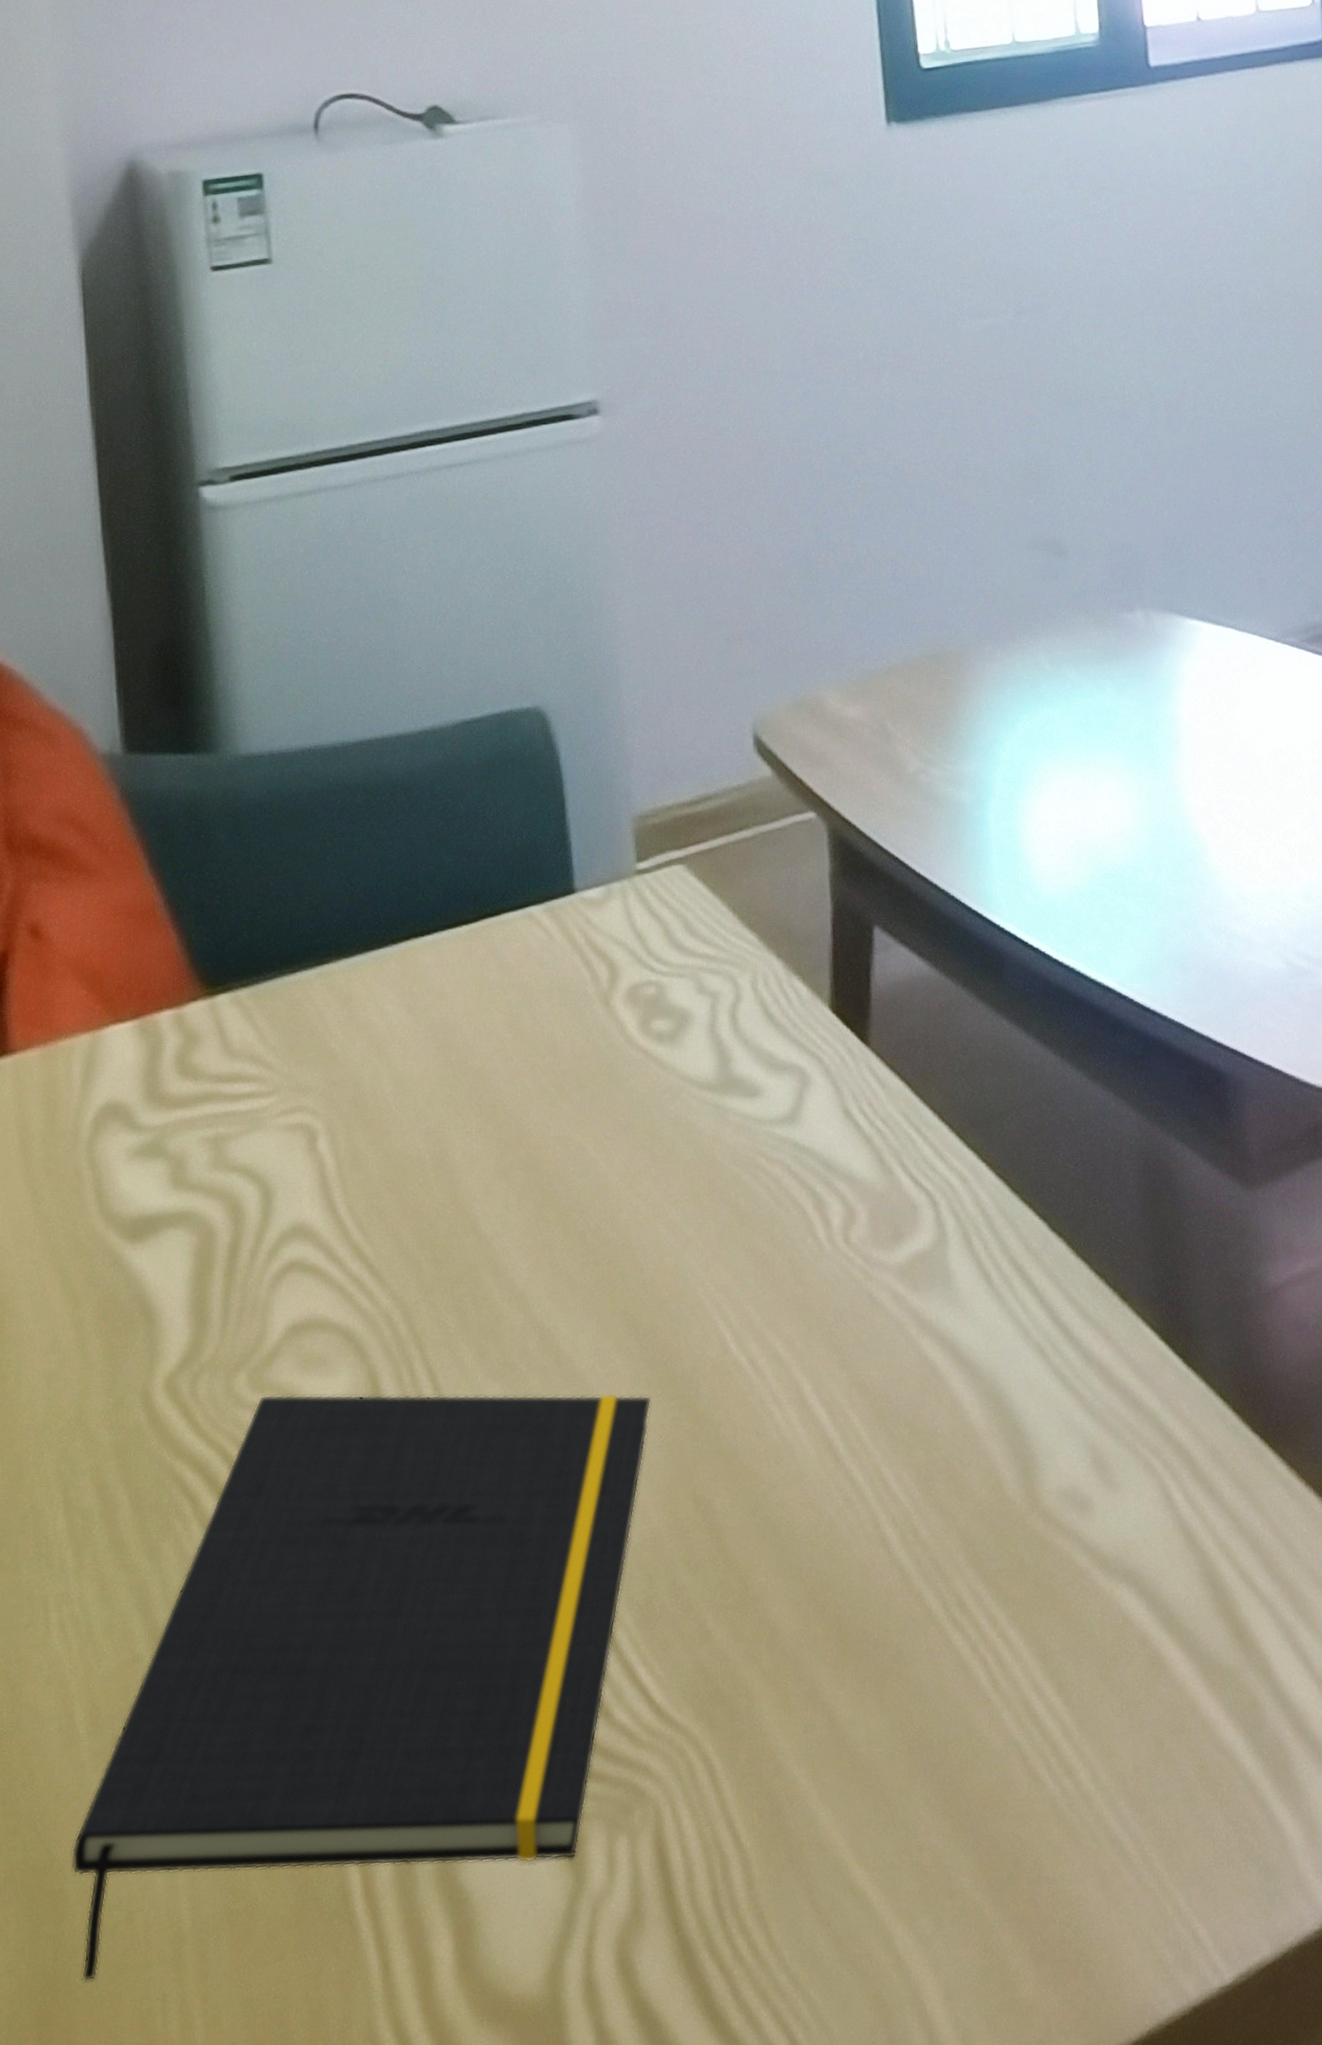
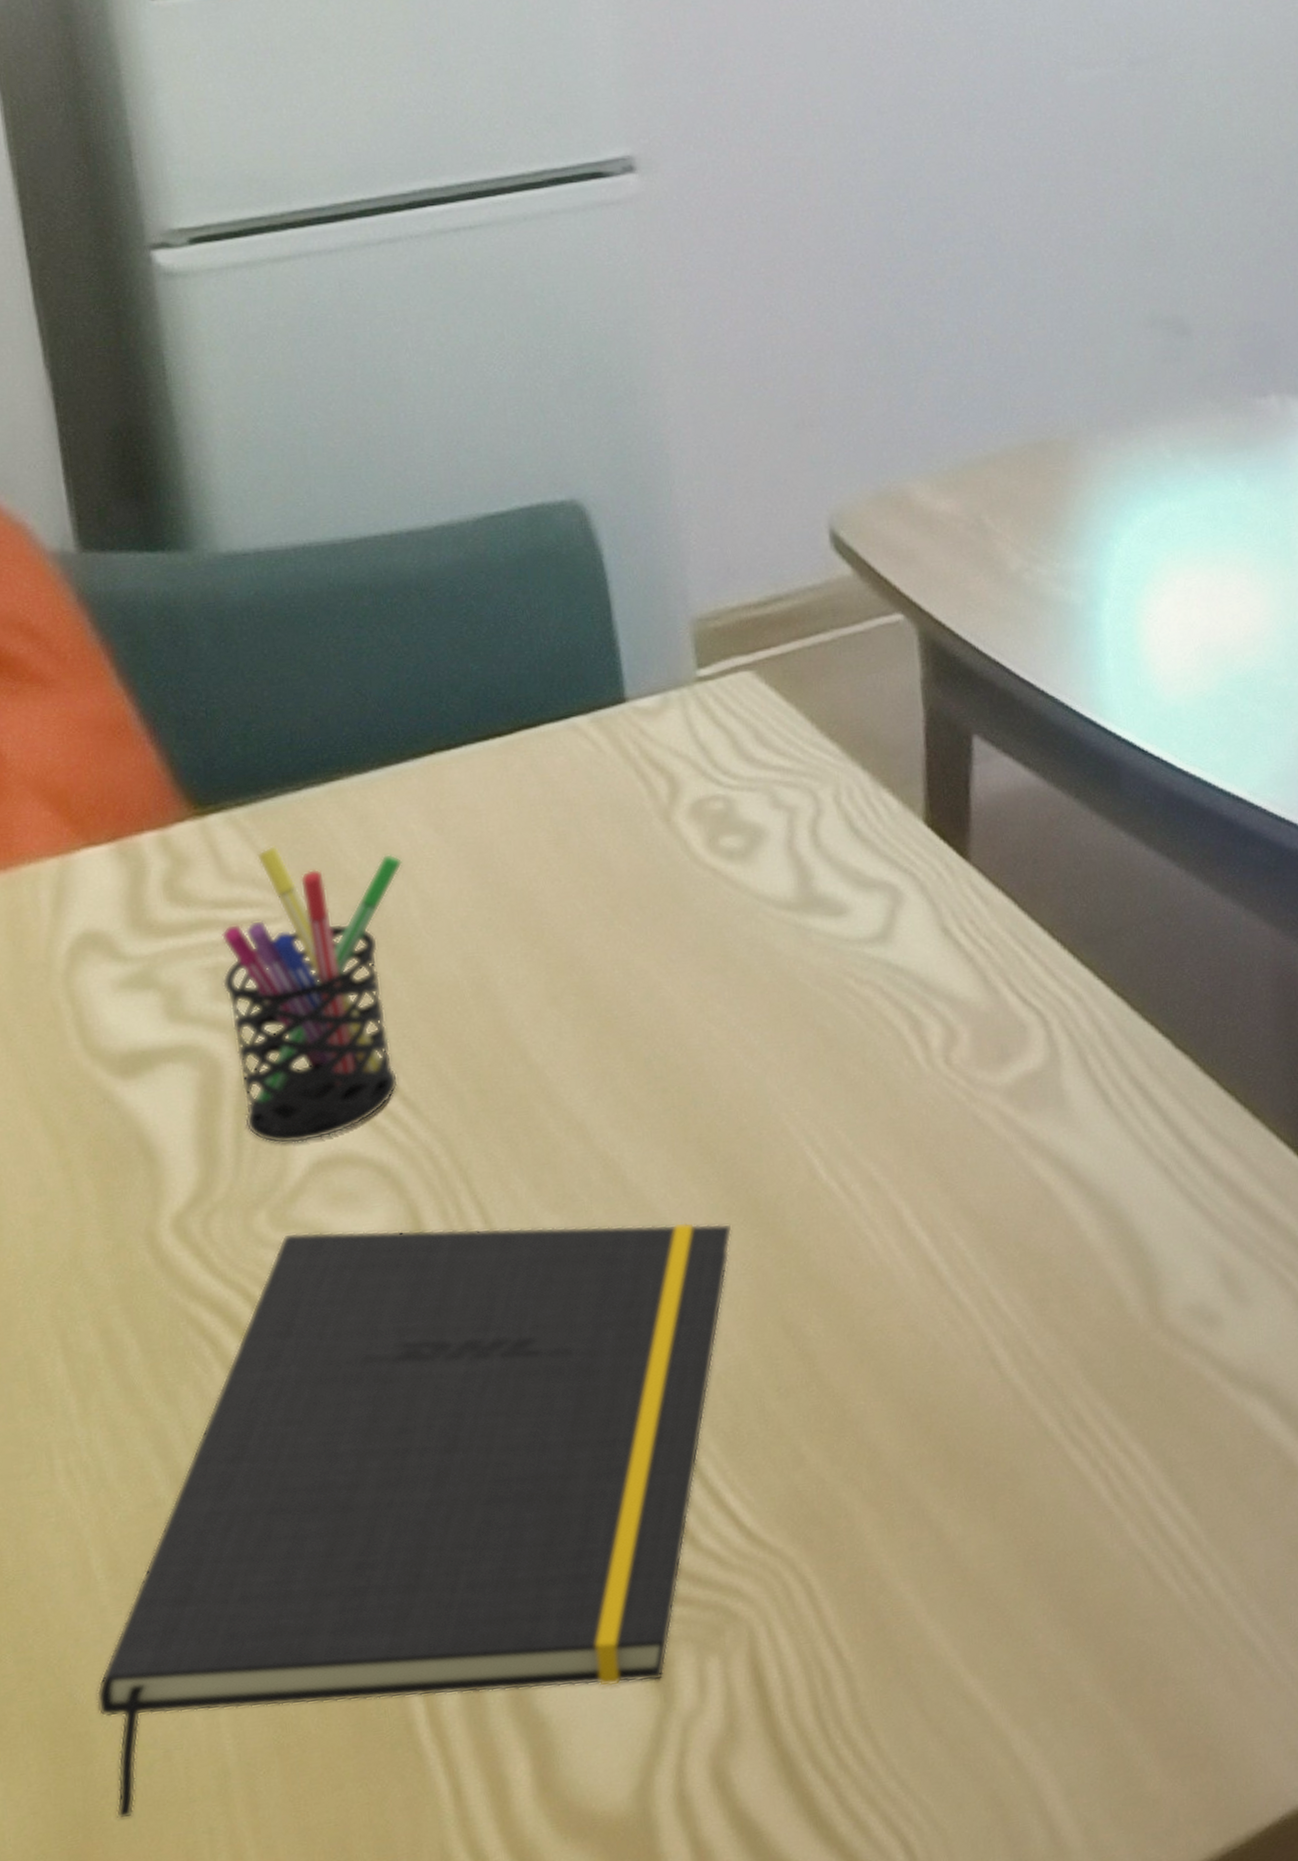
pen holder: none [221,1024,379,1308] -> present [220,845,403,1144]

